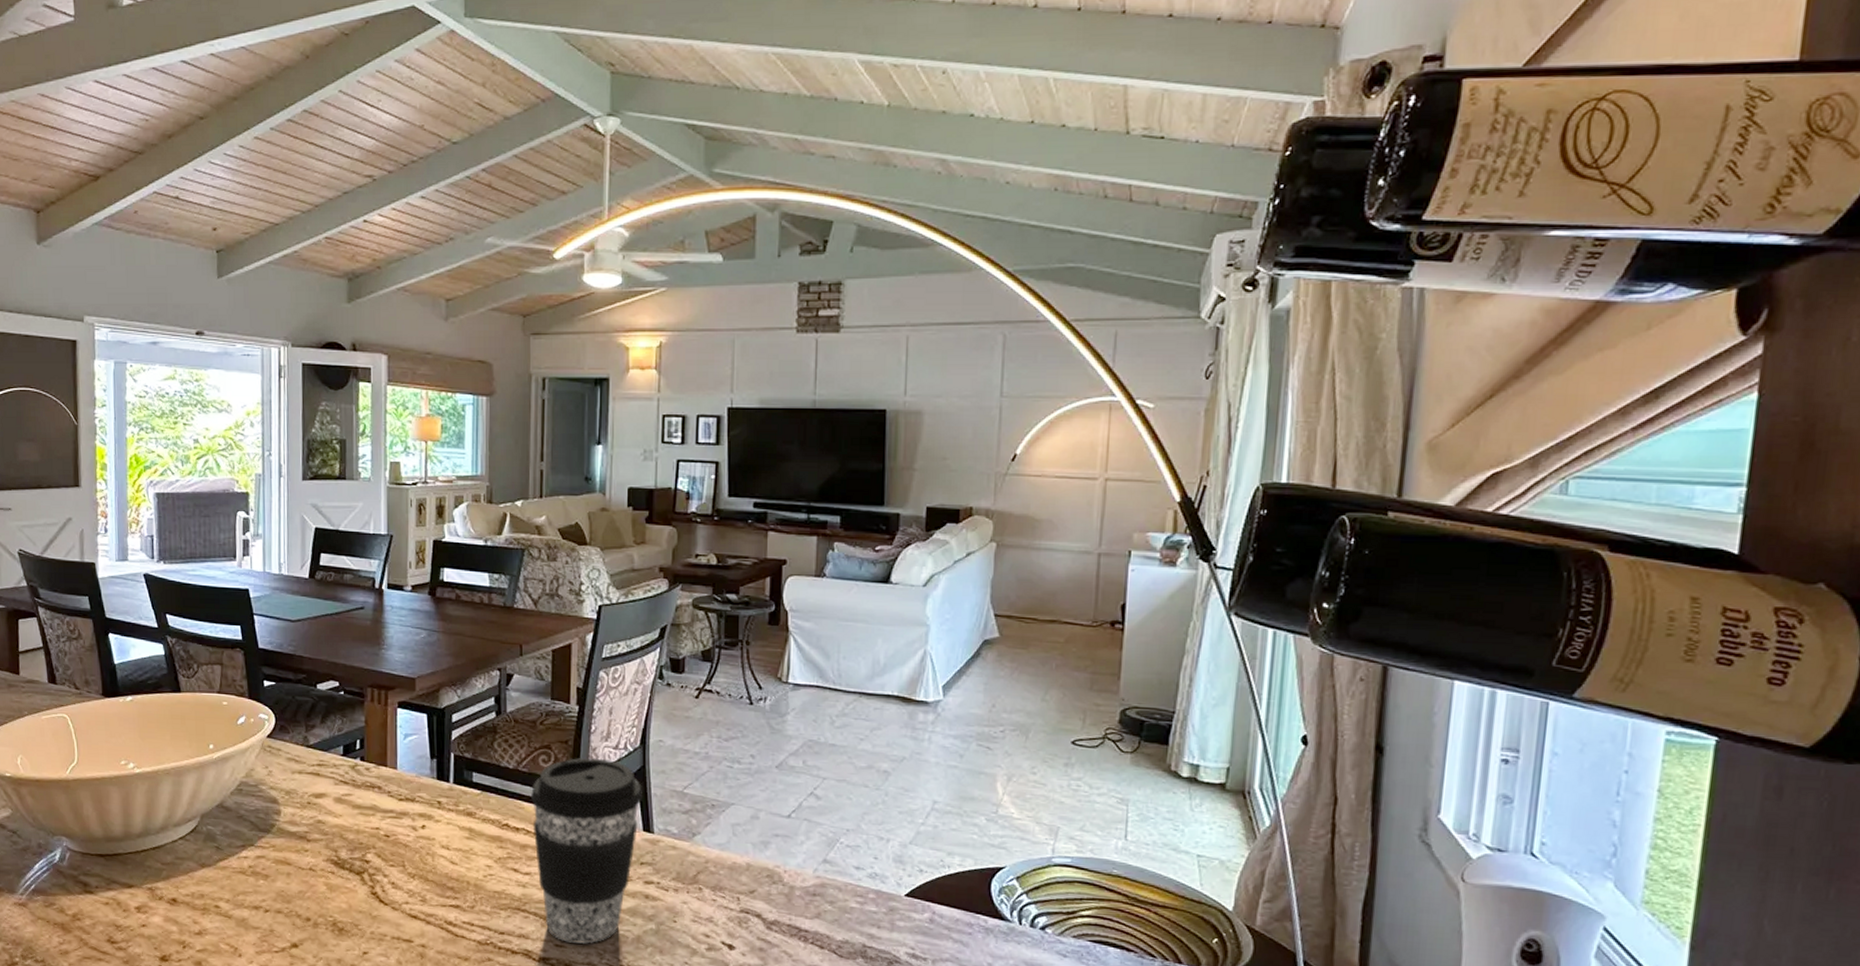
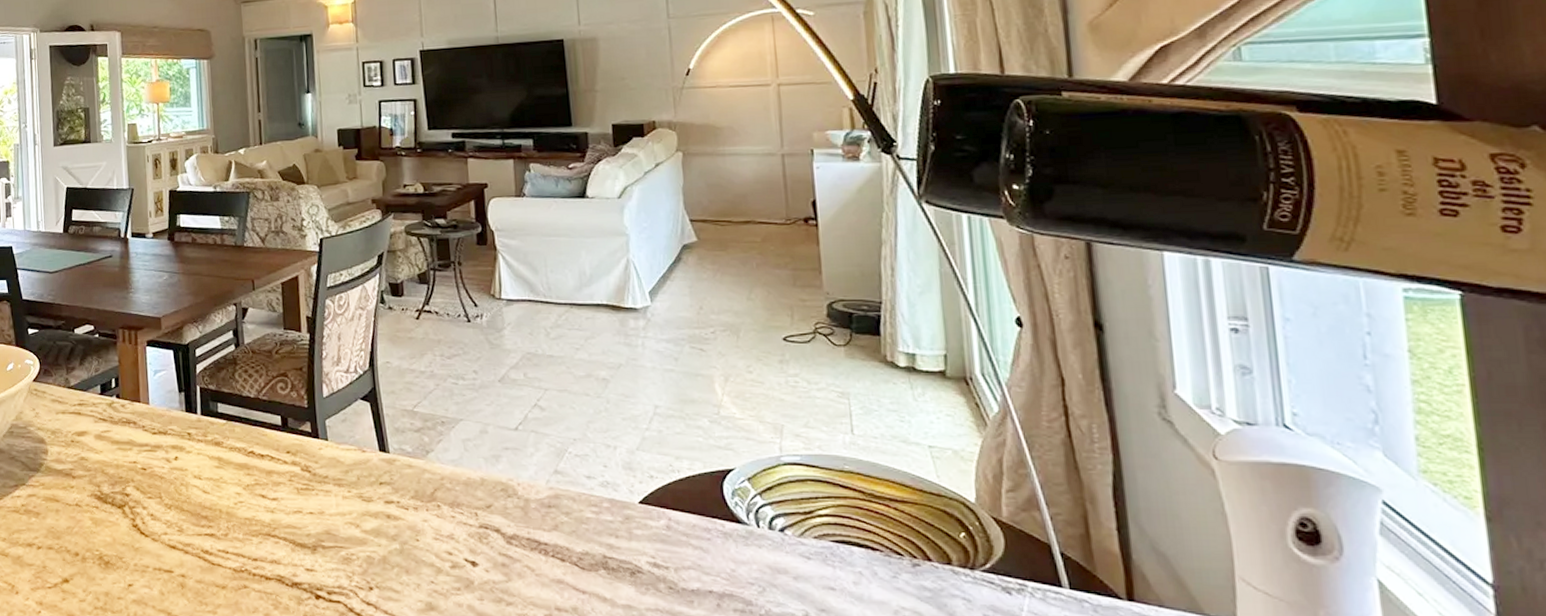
coffee cup: present [531,757,642,944] -> none [272,382,376,567]

